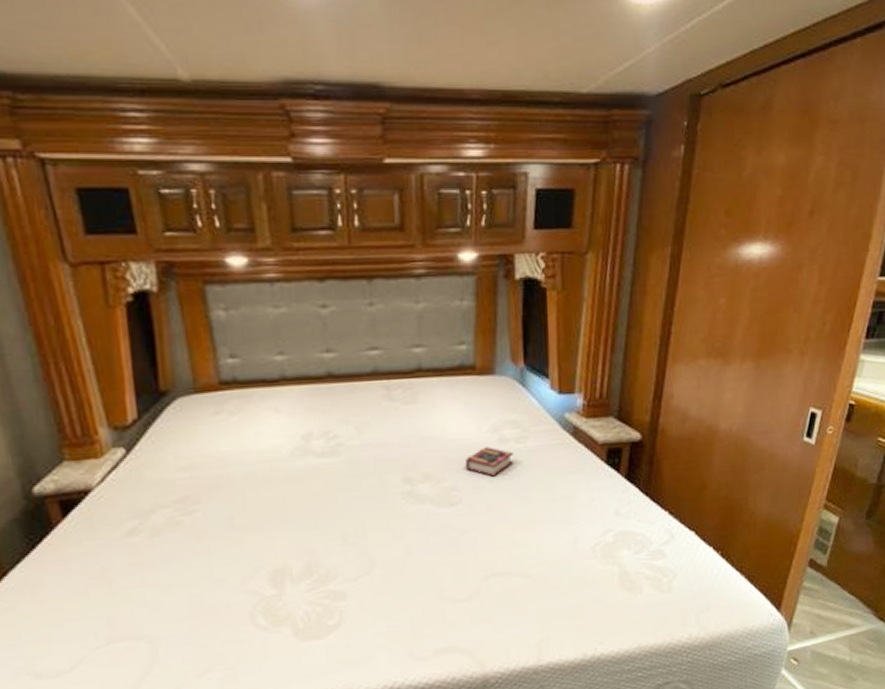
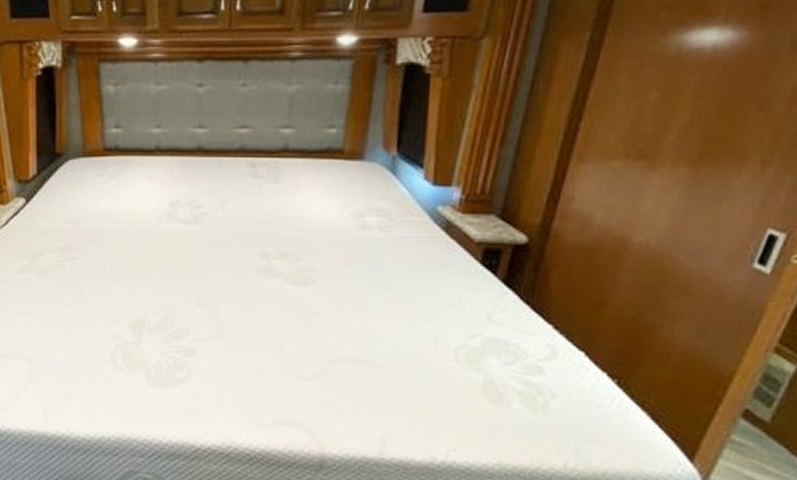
book: present [465,447,514,477] -> none [323,232,375,262]

